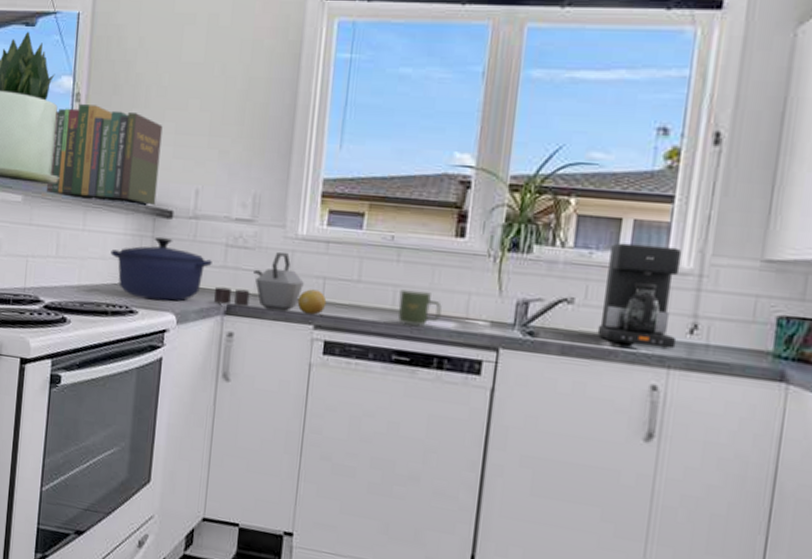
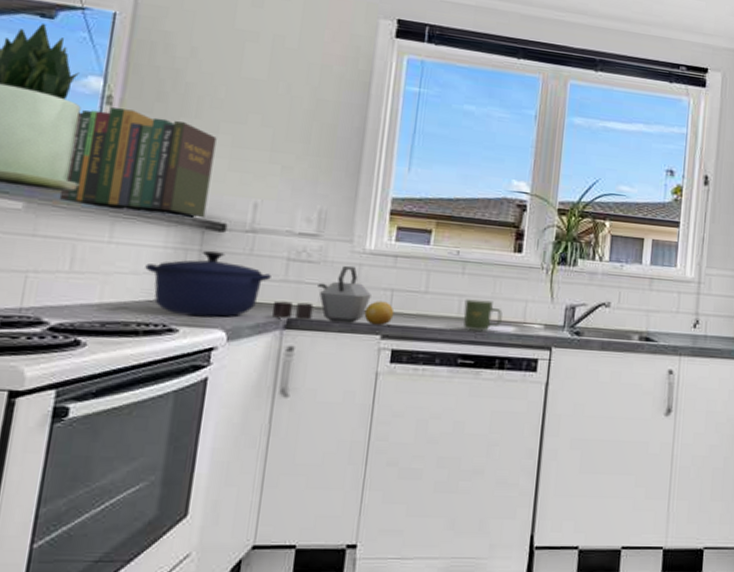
coffee maker: present [597,242,682,349] -> none [628,257,686,340]

